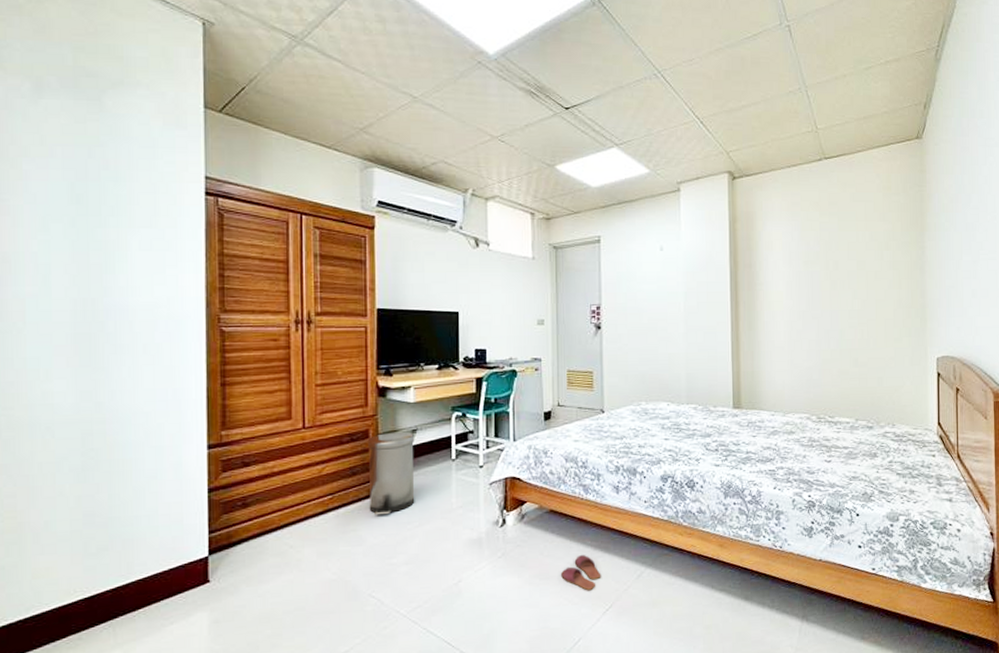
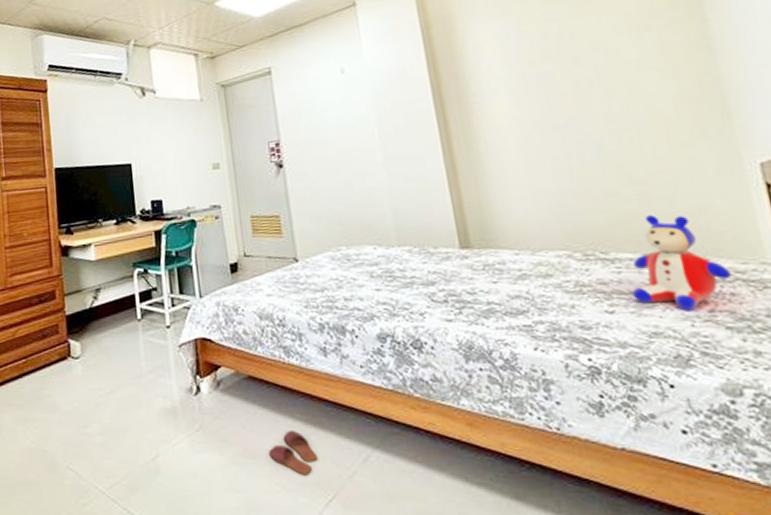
pedal bin: present [367,431,415,515] -> none [54,291,105,380]
stuffed animal: none [844,390,907,462] -> present [631,215,733,311]

